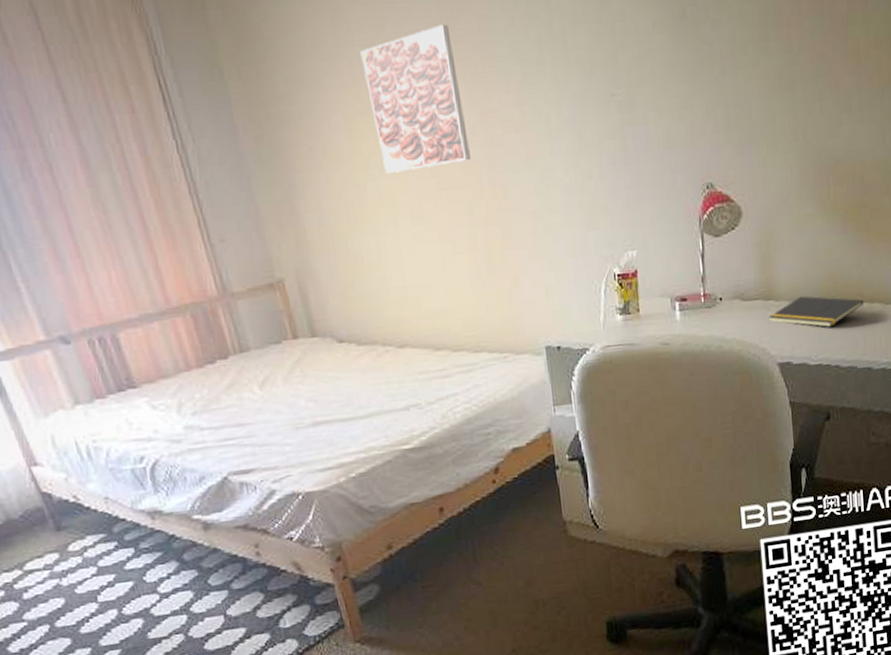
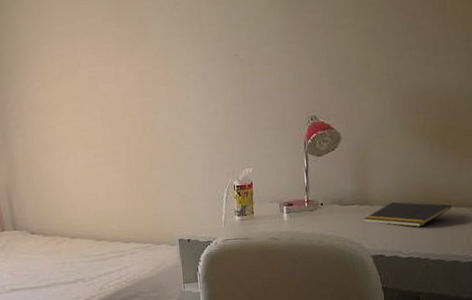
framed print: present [360,24,471,173] -> none [56,16,129,118]

